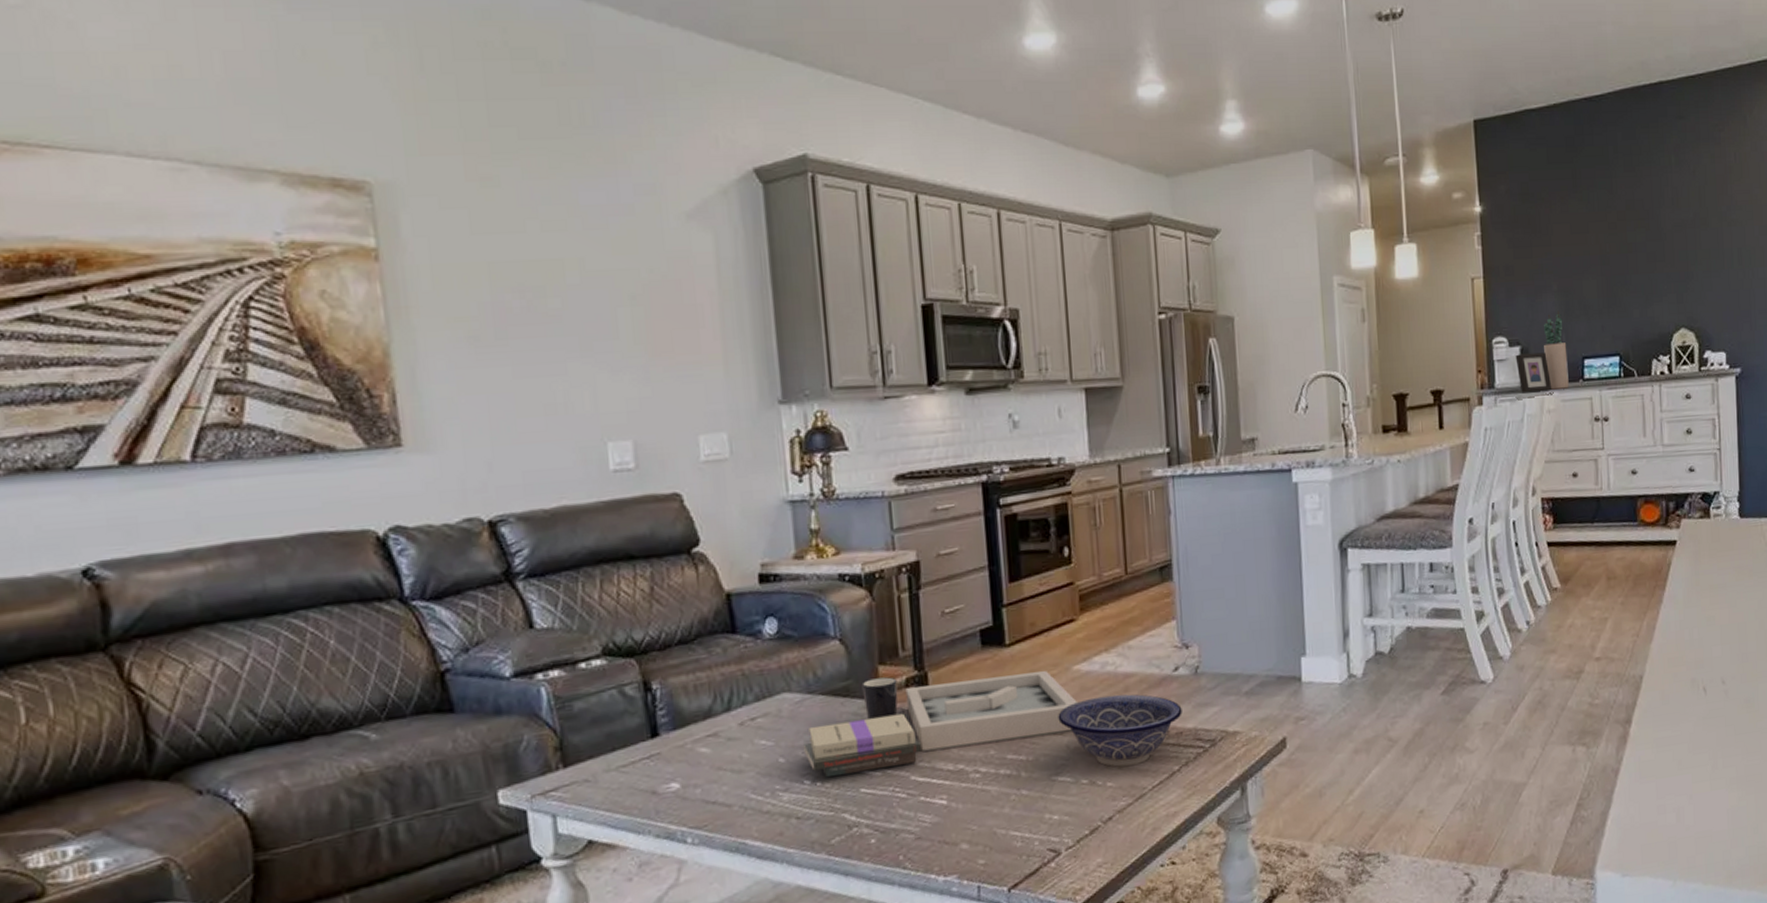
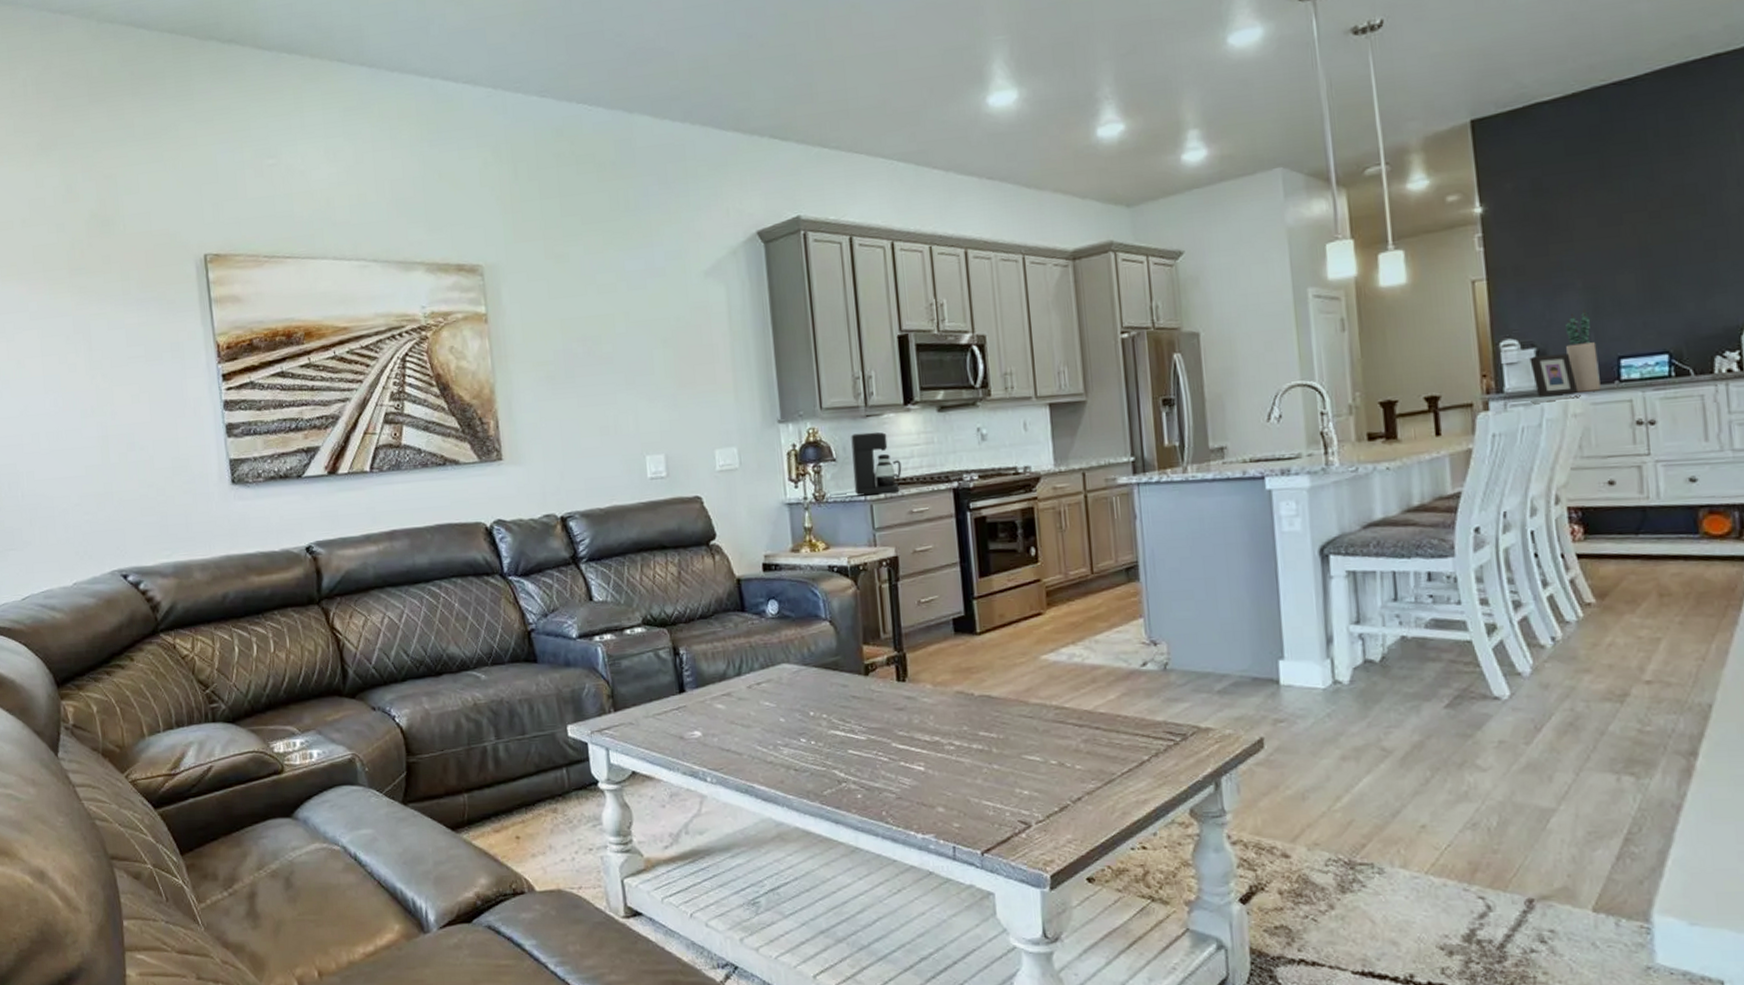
books: present [804,713,923,778] -> none [800,687,902,738]
mug: present [862,677,898,721] -> none [848,655,880,692]
coffee maker: none [866,416,925,492] -> present [851,431,902,496]
decorative tray: present [905,670,1077,751] -> none [886,658,1045,722]
decorative bowl: present [1058,694,1182,767] -> none [1027,684,1151,753]

